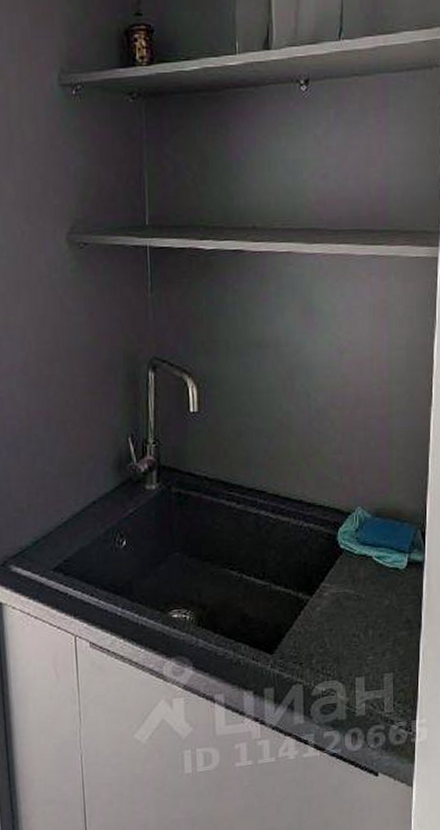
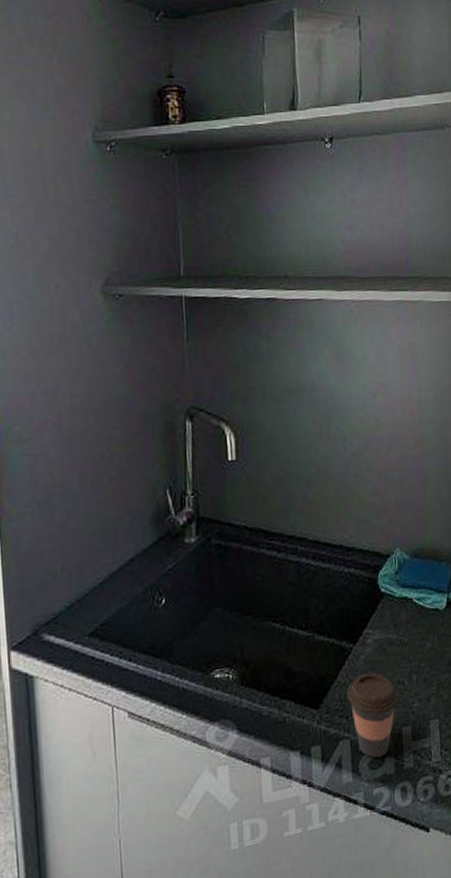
coffee cup: none [302,623,354,704] -> present [347,672,399,759]

